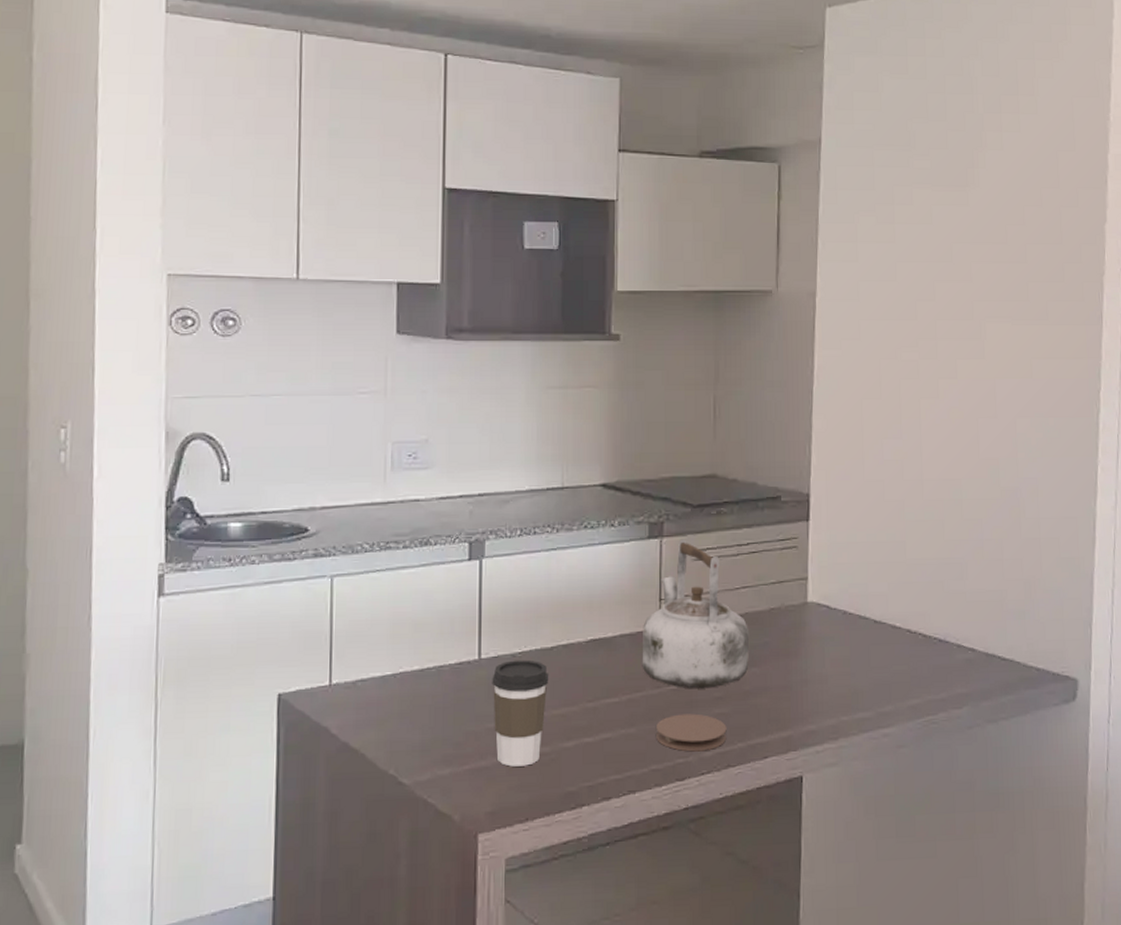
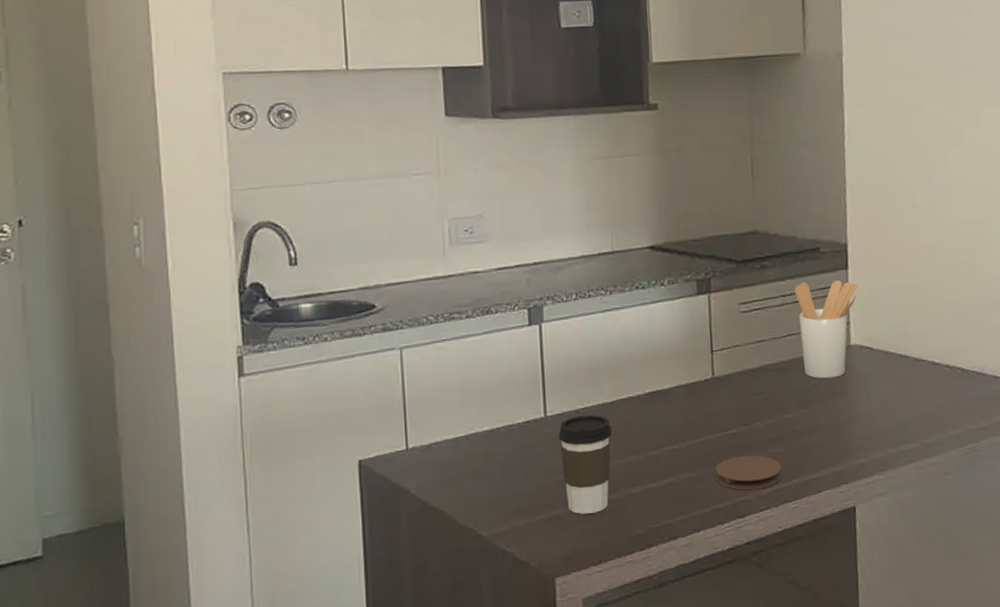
kettle: present [642,539,750,689] -> none [697,293,799,433]
utensil holder: none [751,531,818,637] -> present [794,279,858,379]

